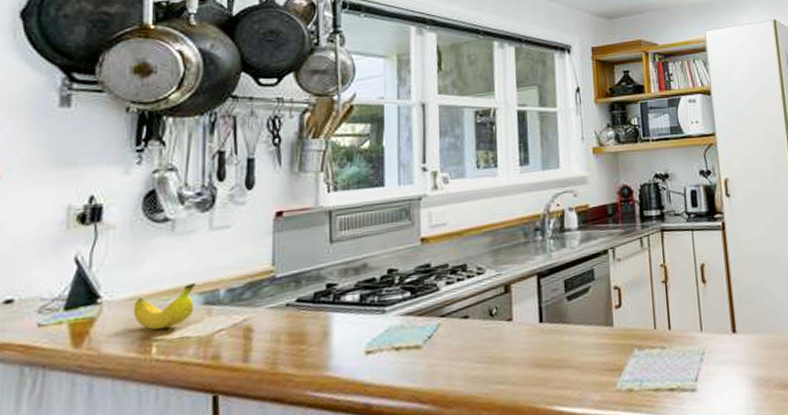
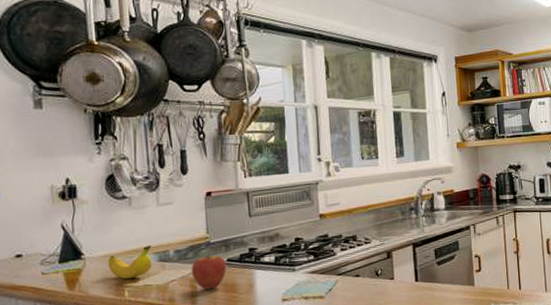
fruit: none [246,285,296,342] -> present [191,248,227,290]

